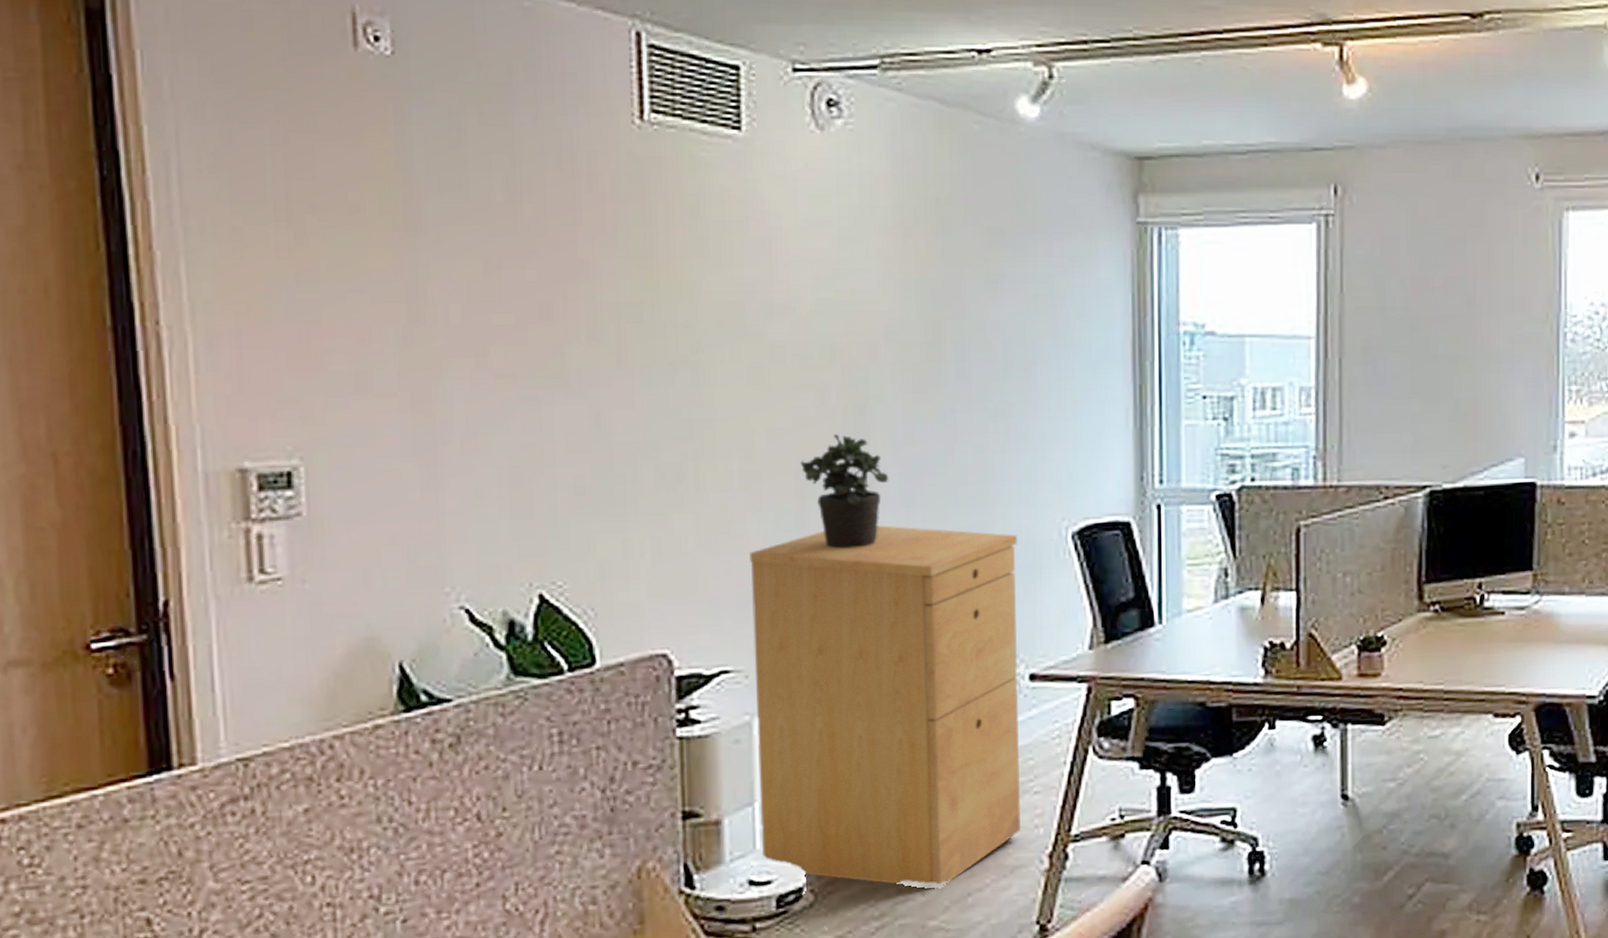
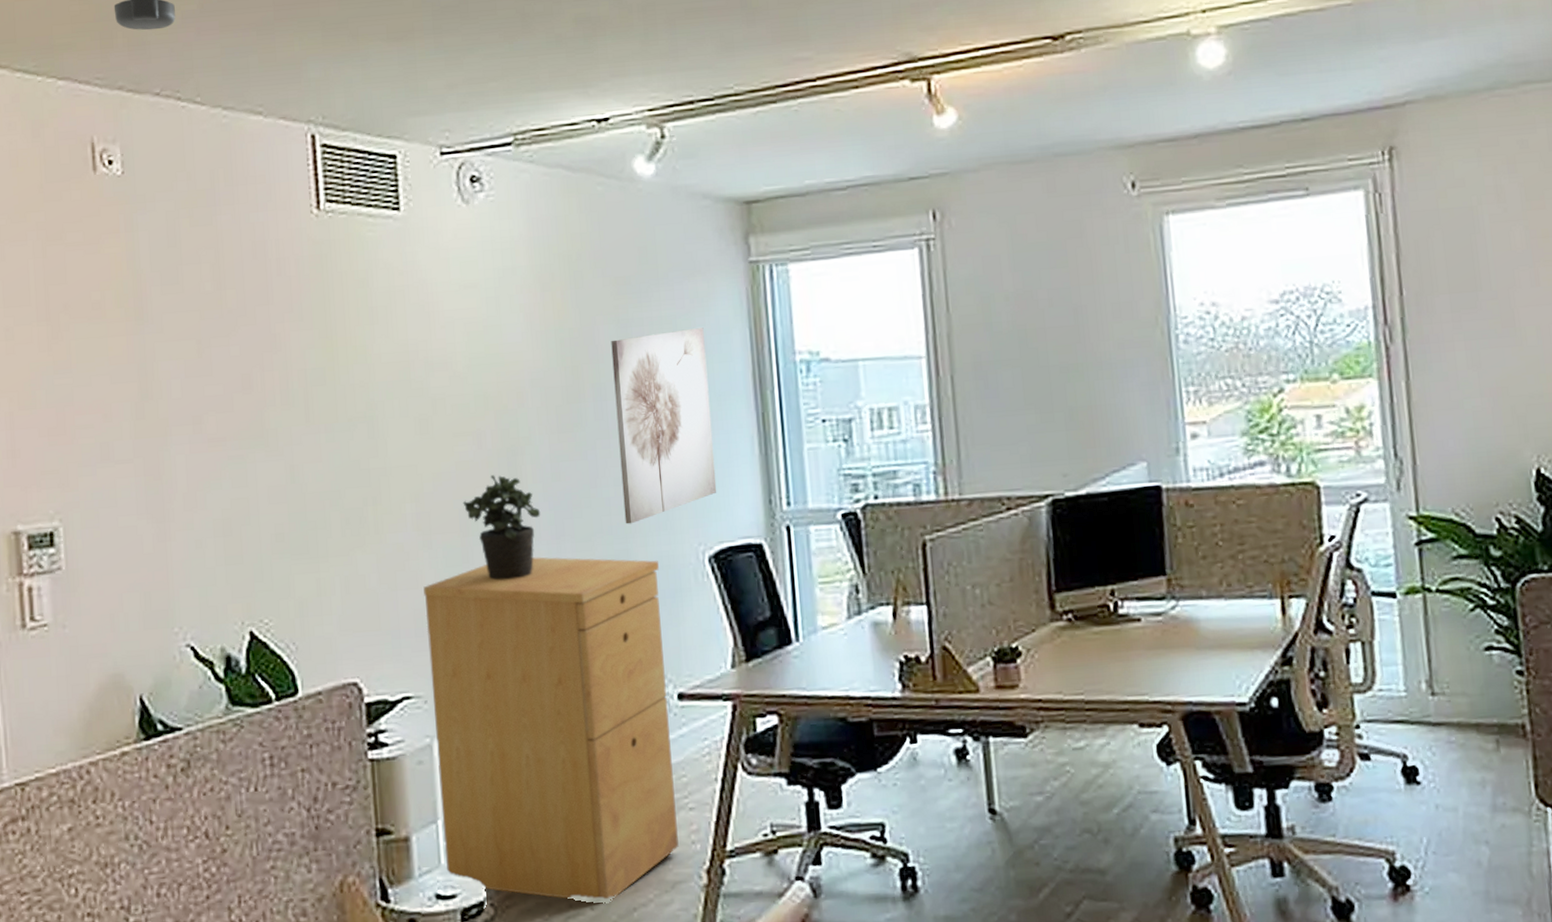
wall art: none [979,290,1086,495] -> present [611,328,717,524]

